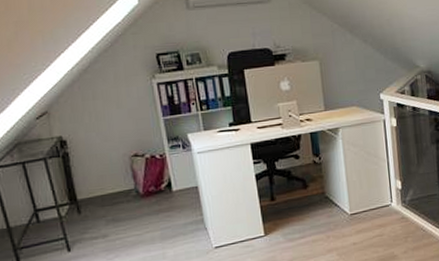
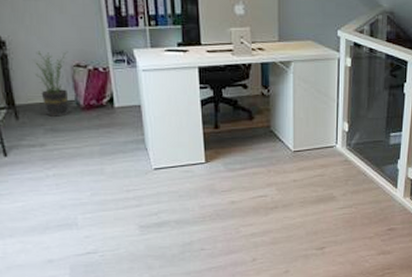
potted plant: none [93,143,130,207] -> present [33,51,70,117]

